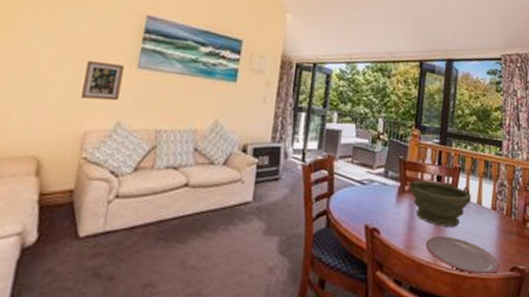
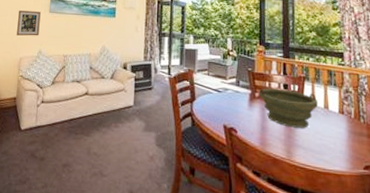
plate: present [426,237,500,275] -> none [279,136,353,172]

